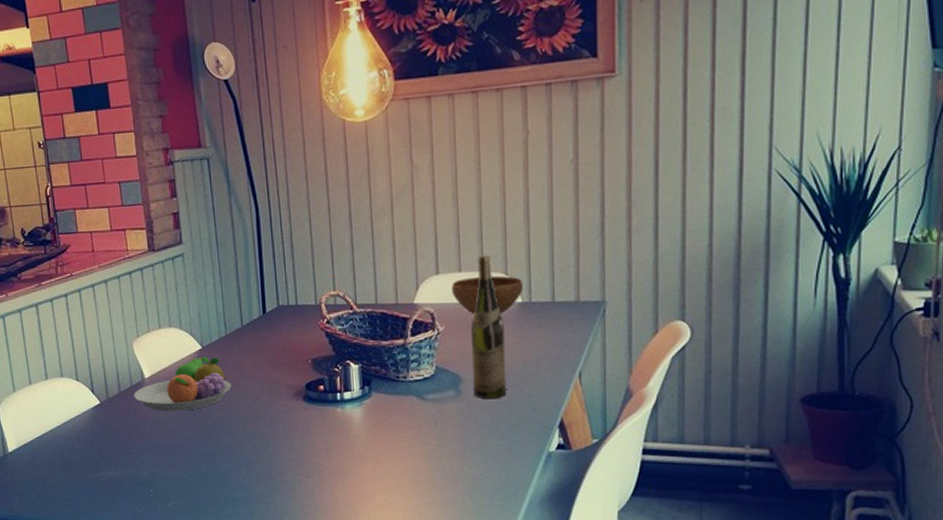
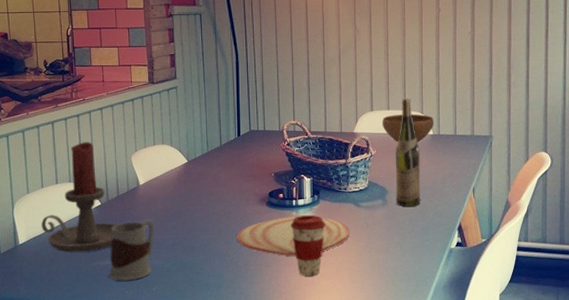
candle holder: none [32,327,121,462] -> present [41,142,117,252]
mug: none [113,421,166,495] -> present [108,220,154,281]
fruit bowl: present [134,356,232,412] -> none [130,168,210,212]
plate: none [267,413,412,464] -> present [237,216,350,256]
coffee cup: none [335,411,380,489] -> present [291,214,325,276]

